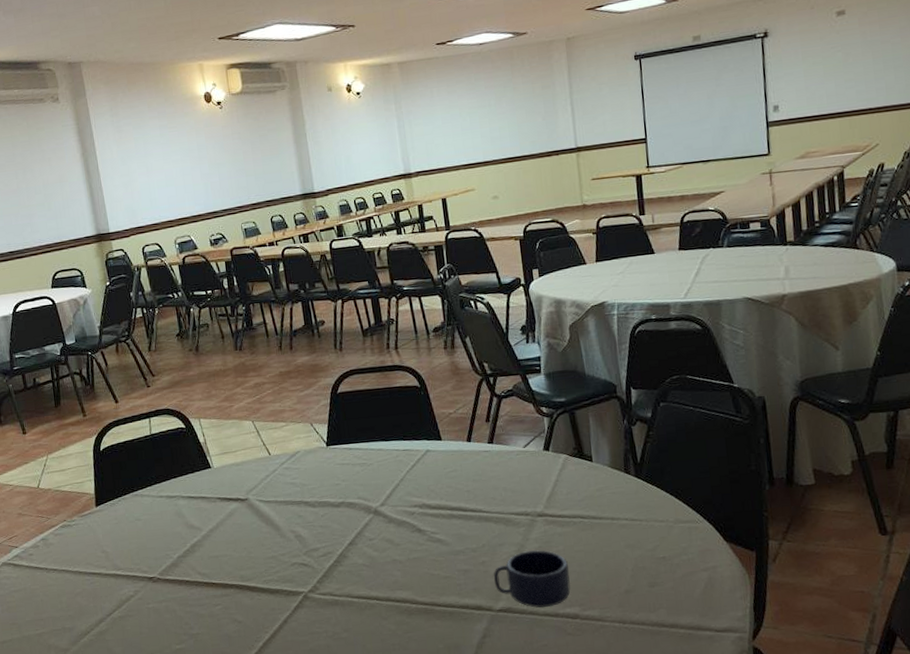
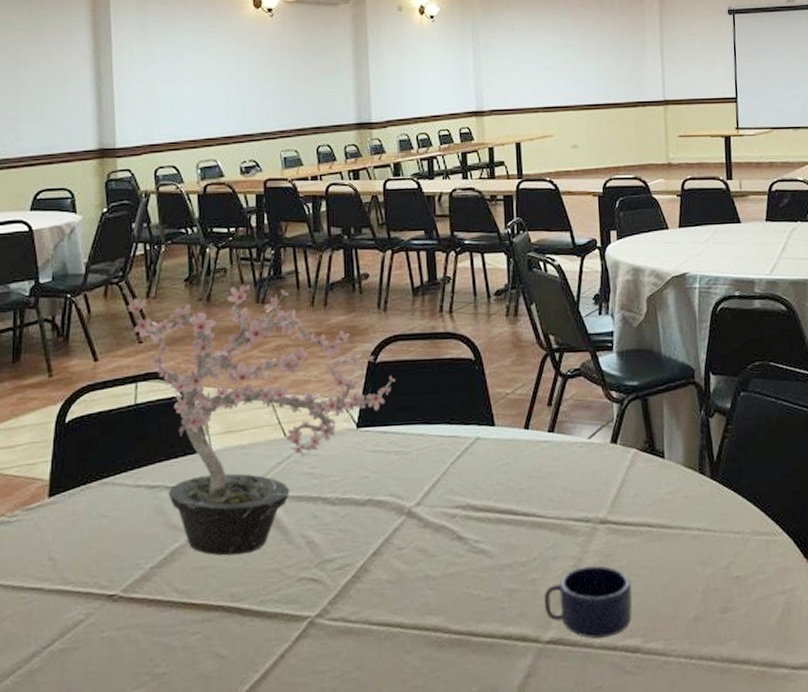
potted plant: none [134,335,355,548] -> present [127,284,396,556]

